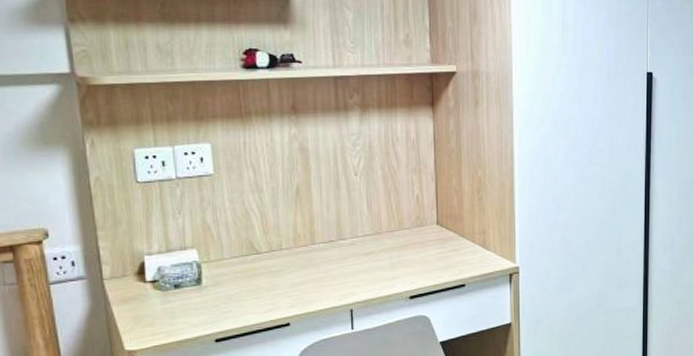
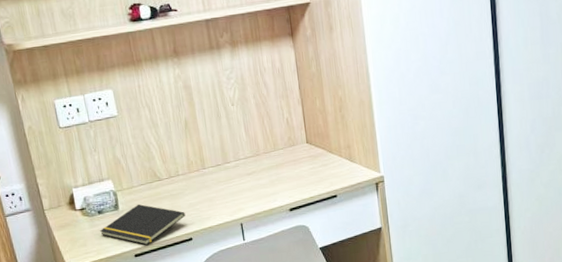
notepad: none [174,279,285,328] -> present [100,204,186,245]

